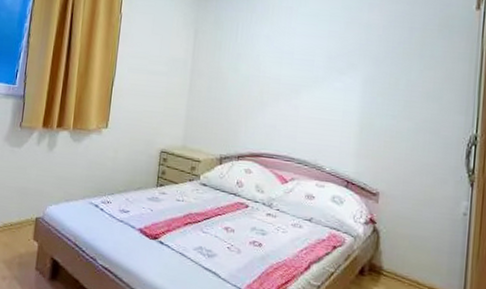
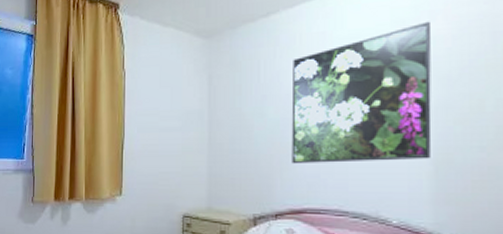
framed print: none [255,11,369,122] -> present [291,21,432,164]

